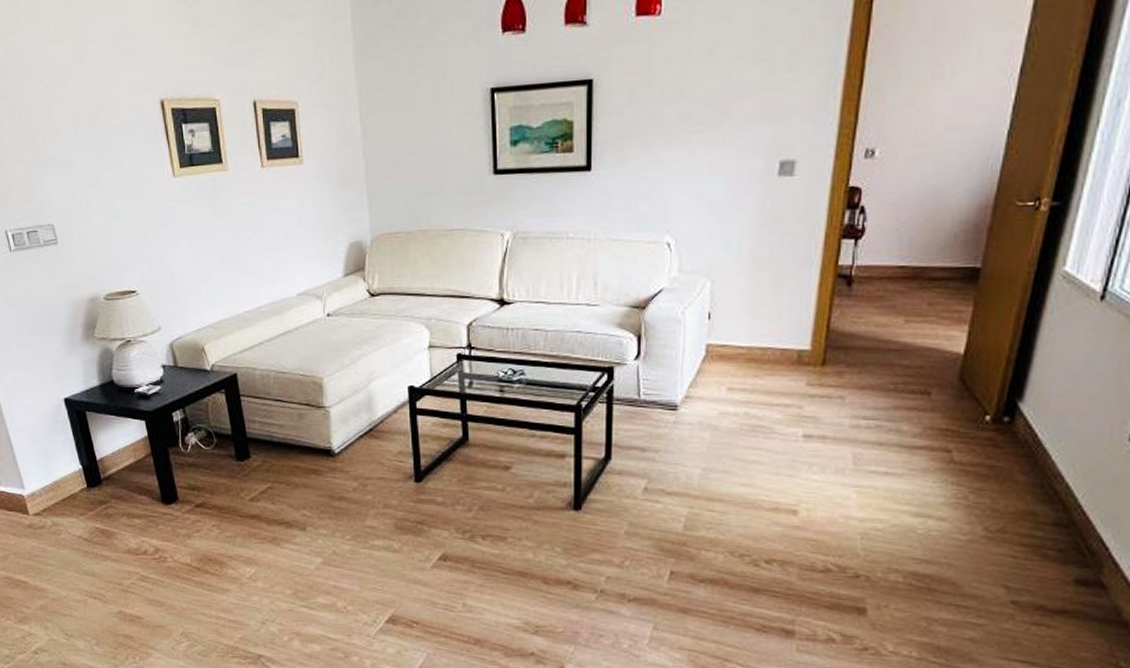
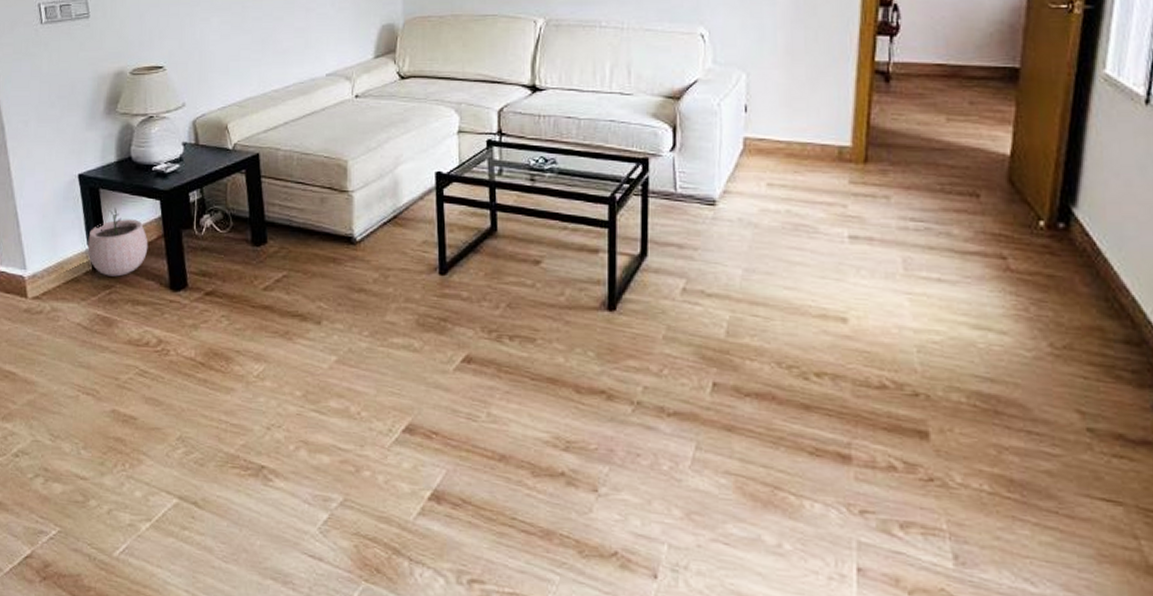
plant pot: none [80,429,138,493] -> present [87,207,148,277]

